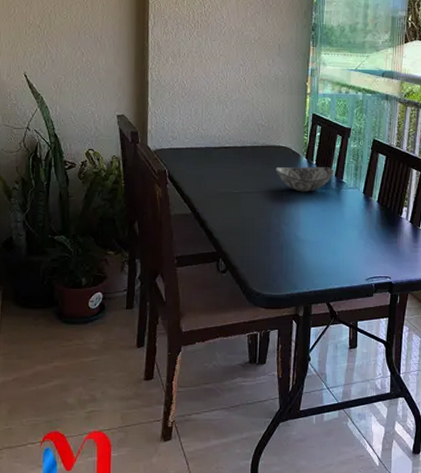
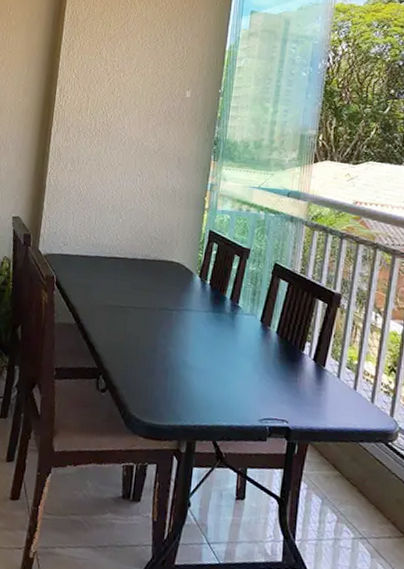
decorative bowl: present [275,167,335,192] -> none [165,284,230,314]

